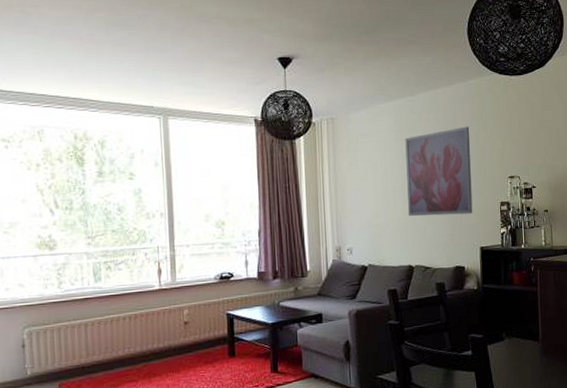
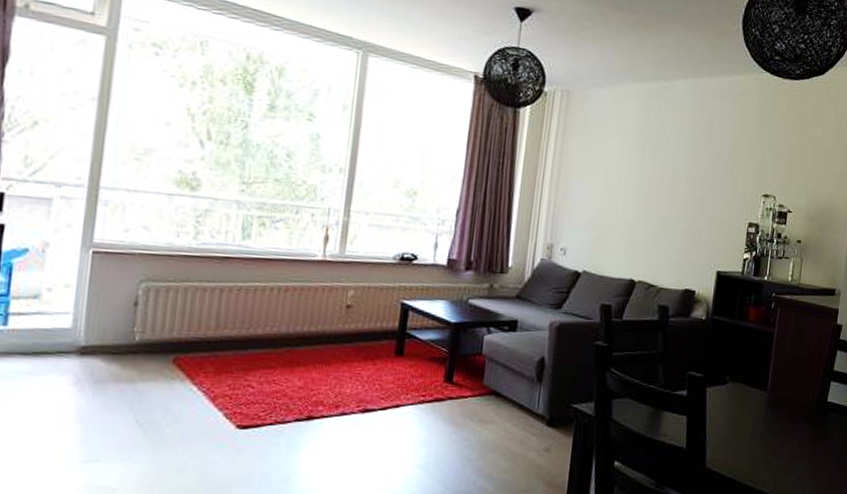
wall art: present [405,126,473,217] -> none [639,127,727,231]

